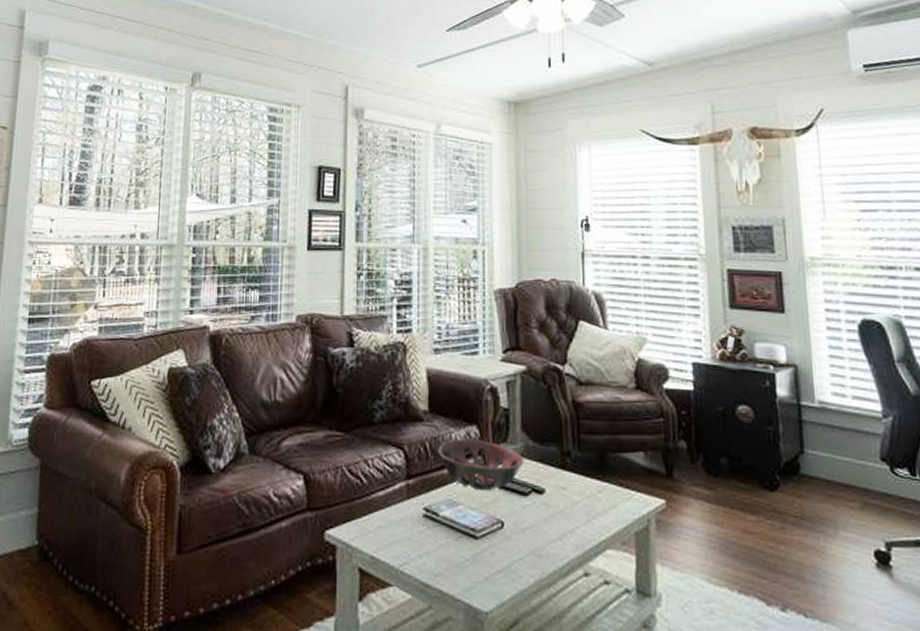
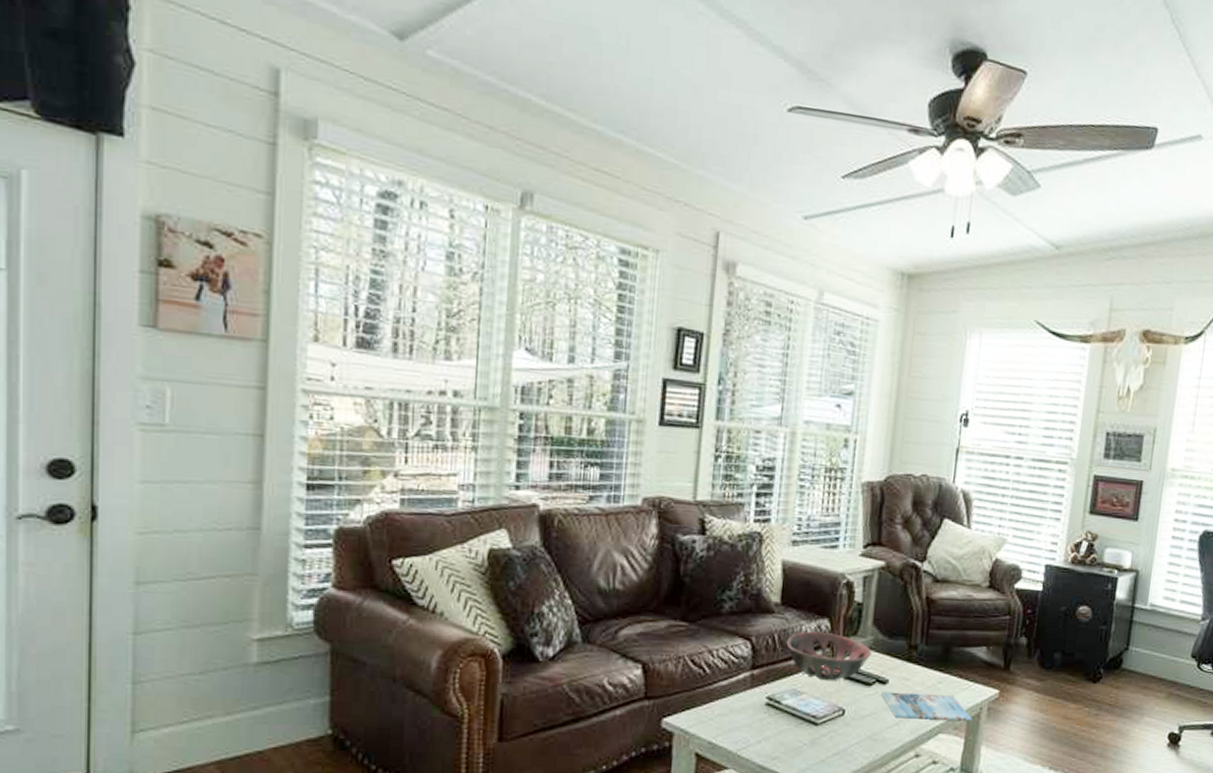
magazine: none [539,502,641,535] -> present [881,692,972,721]

